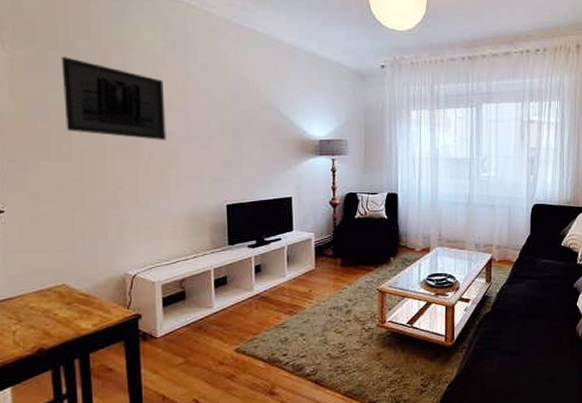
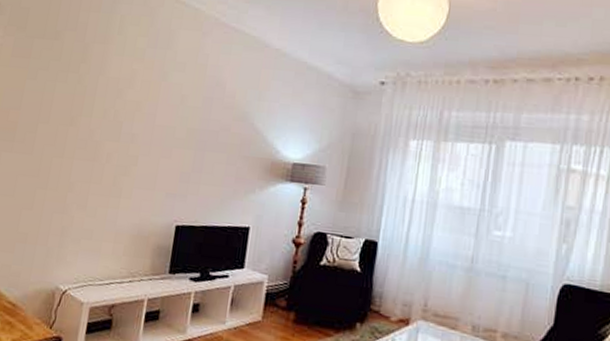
wall art: present [61,57,166,140] -> none [34,46,137,143]

